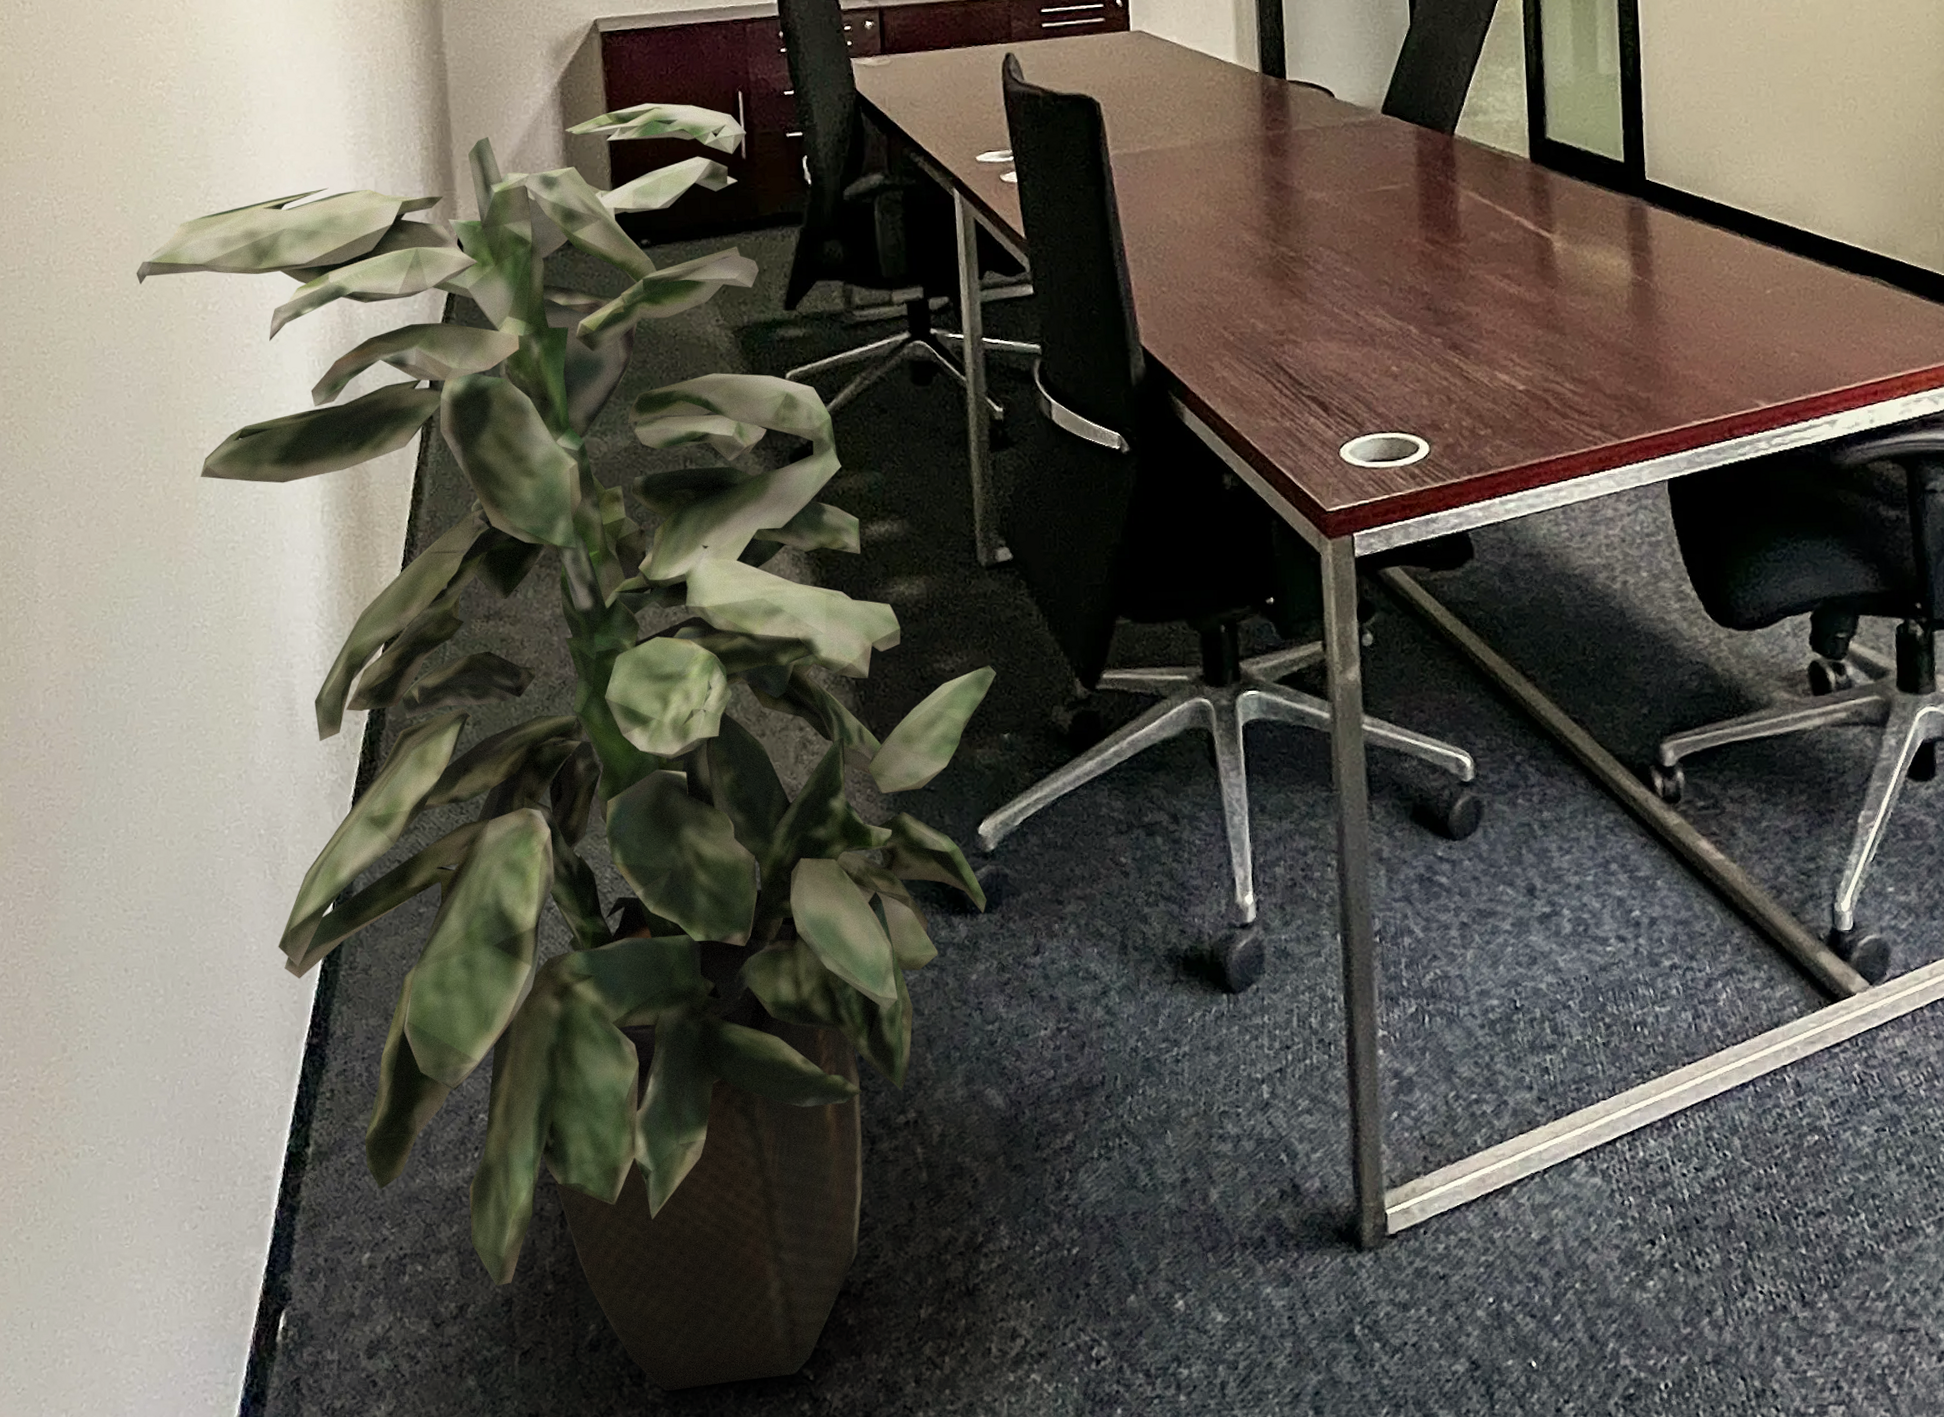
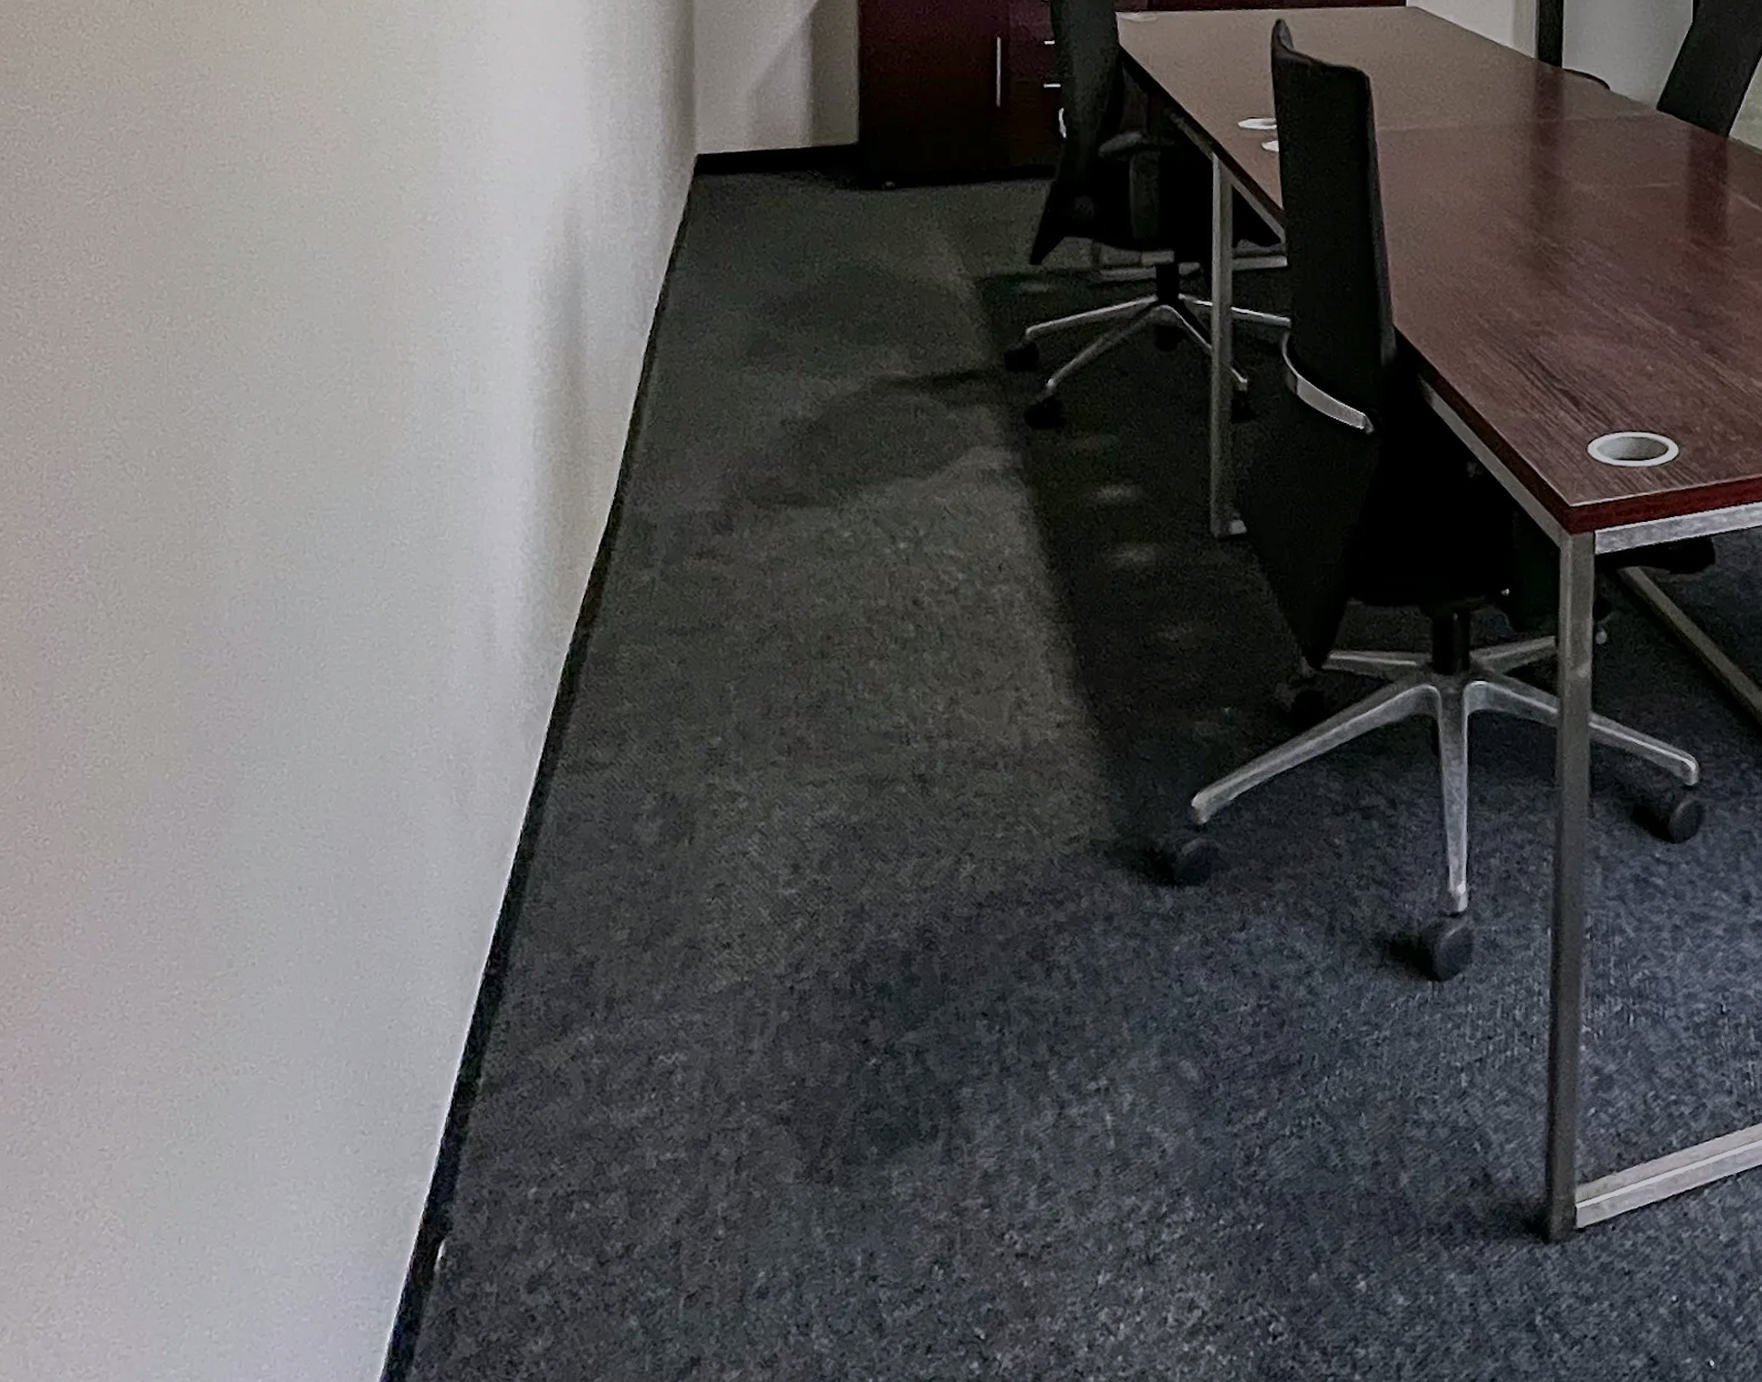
indoor plant: present [136,103,996,1392] -> none [353,42,1221,1343]

